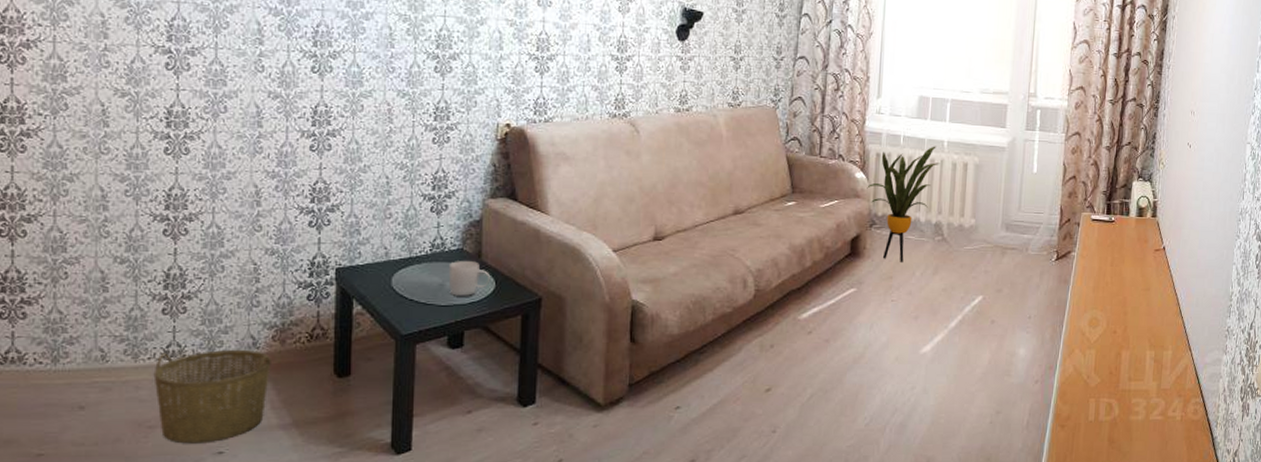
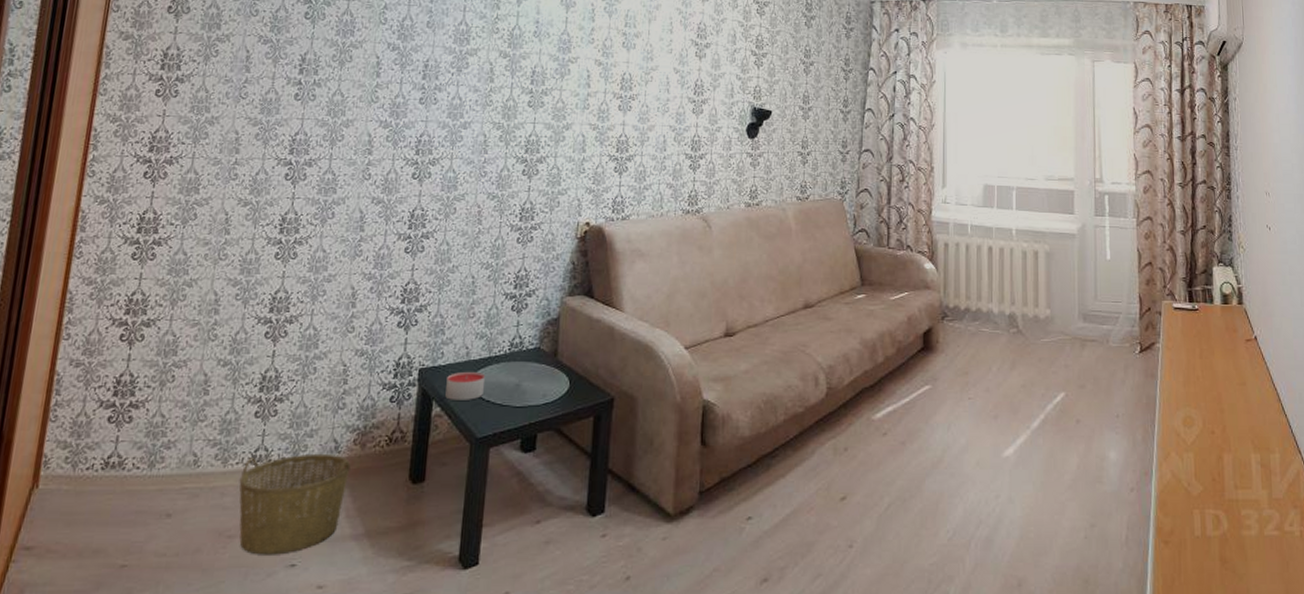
candle: none [366,271,408,299] -> present [445,371,486,400]
mug: present [448,261,491,297] -> none [524,360,566,398]
house plant: present [867,146,940,262] -> none [937,234,1010,357]

